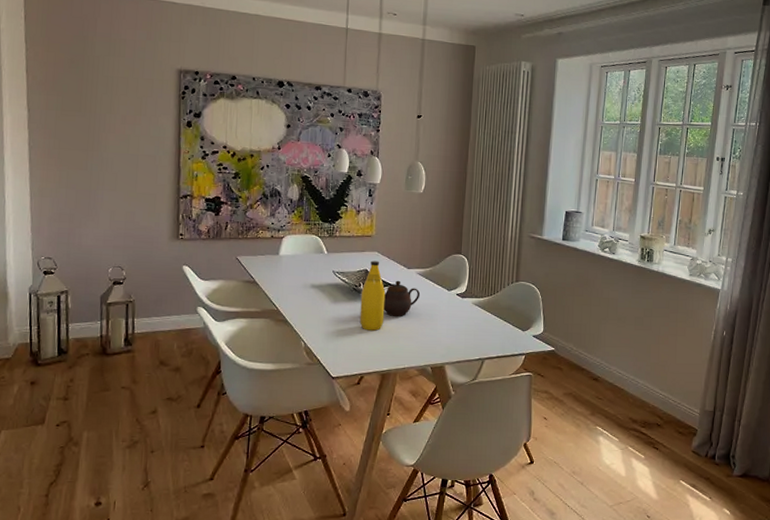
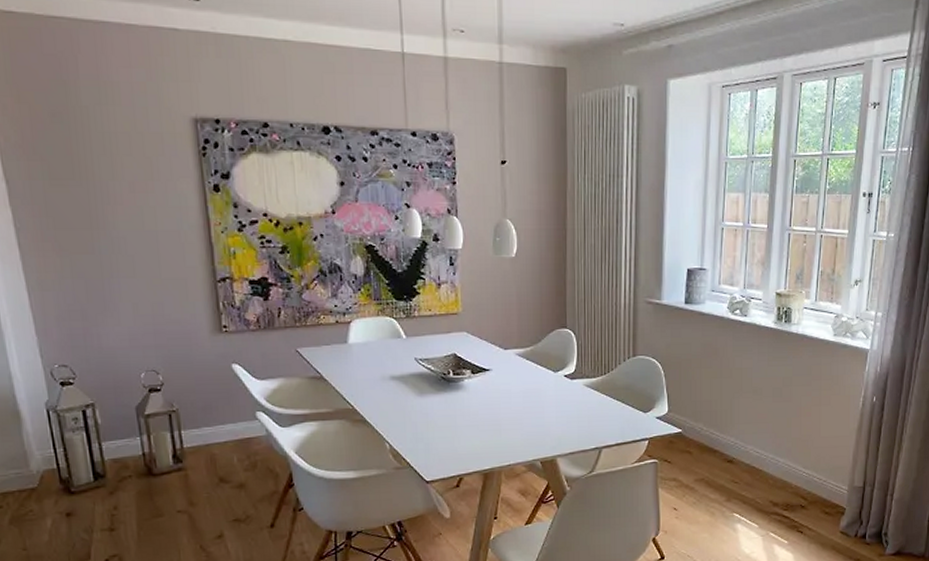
bottle: present [359,260,386,331] -> none [451,342,482,425]
teapot: present [384,280,421,316] -> none [479,364,522,406]

